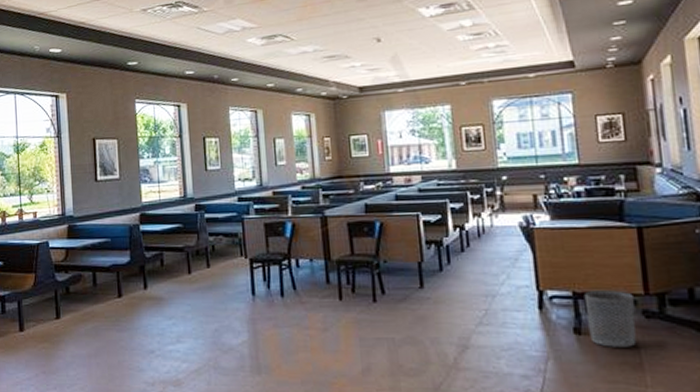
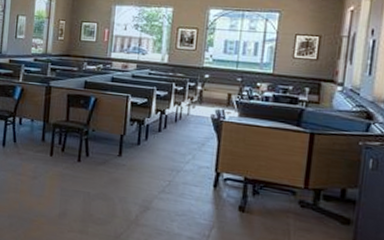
waste bin: present [583,290,637,347] -> none [251,178,294,228]

